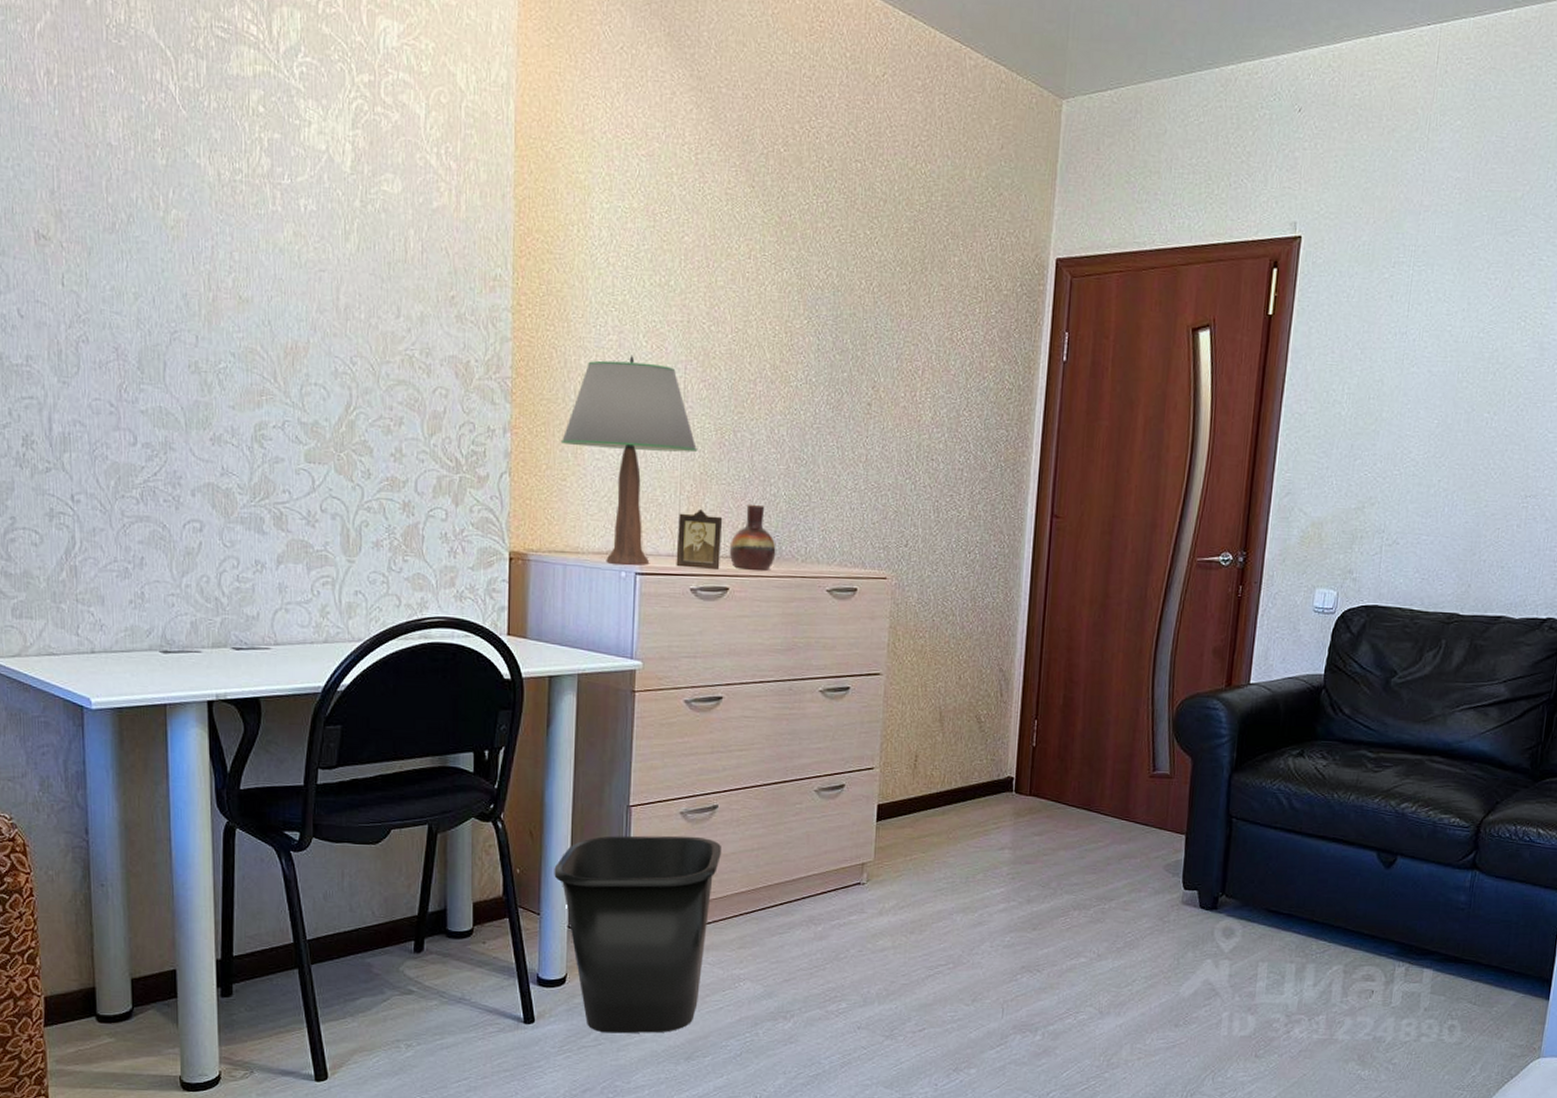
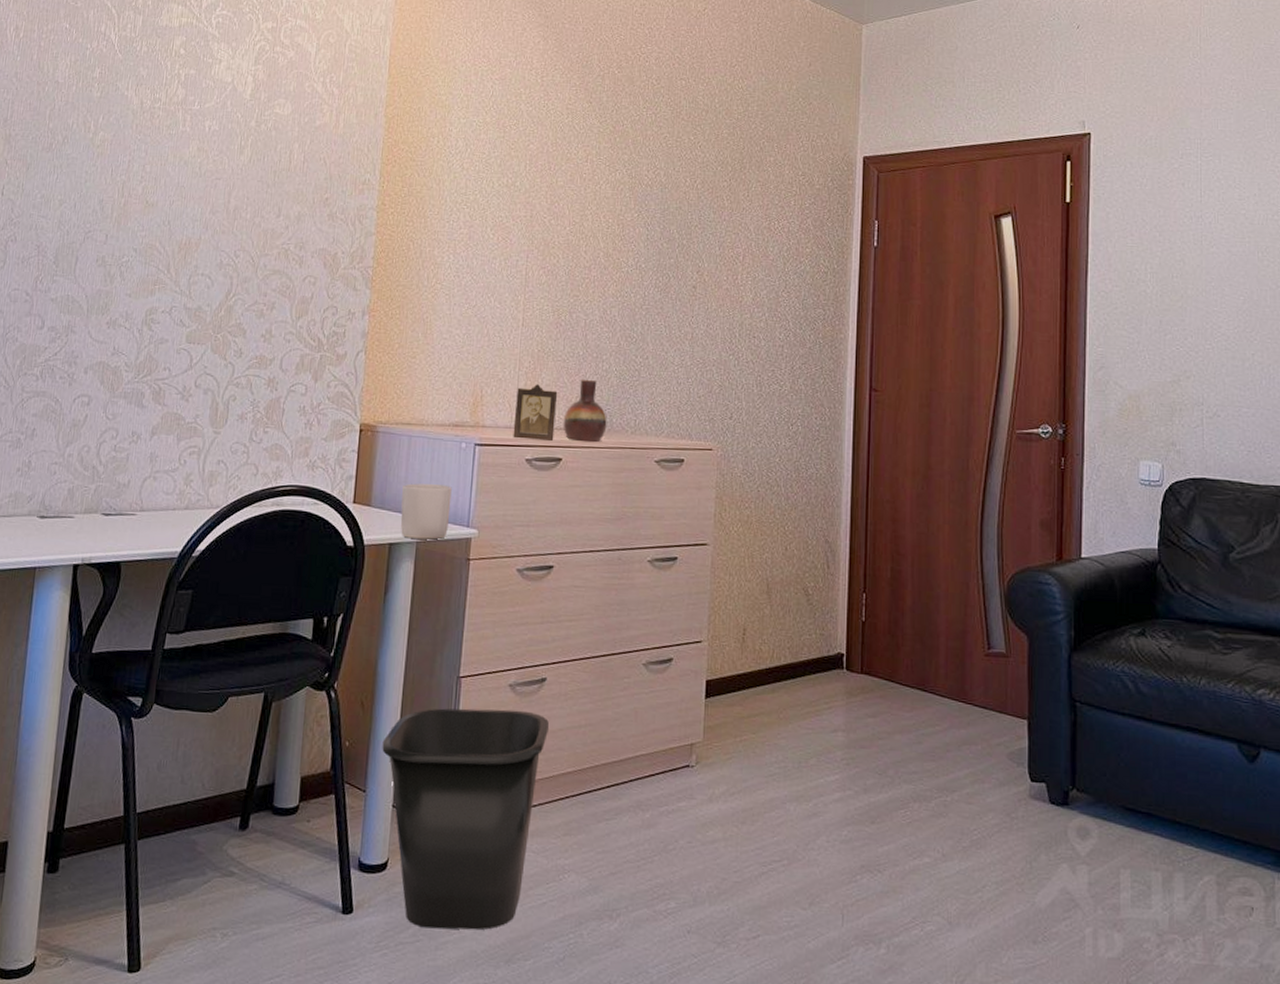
mug: none [559,614,613,672] -> present [400,483,452,540]
table lamp: present [560,355,698,566] -> none [412,246,537,438]

